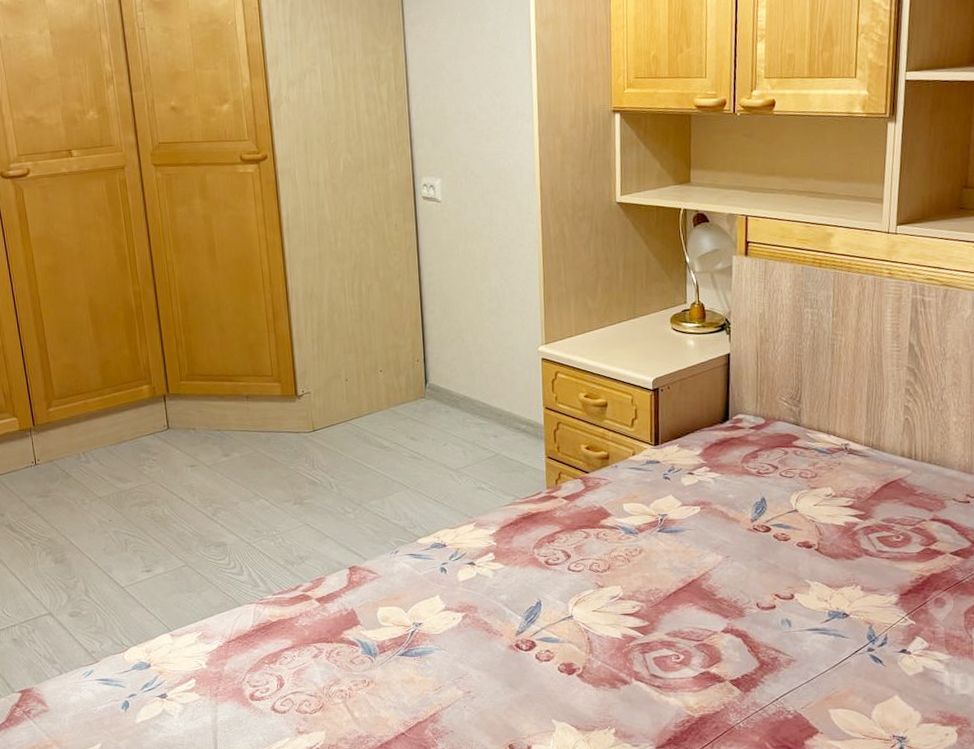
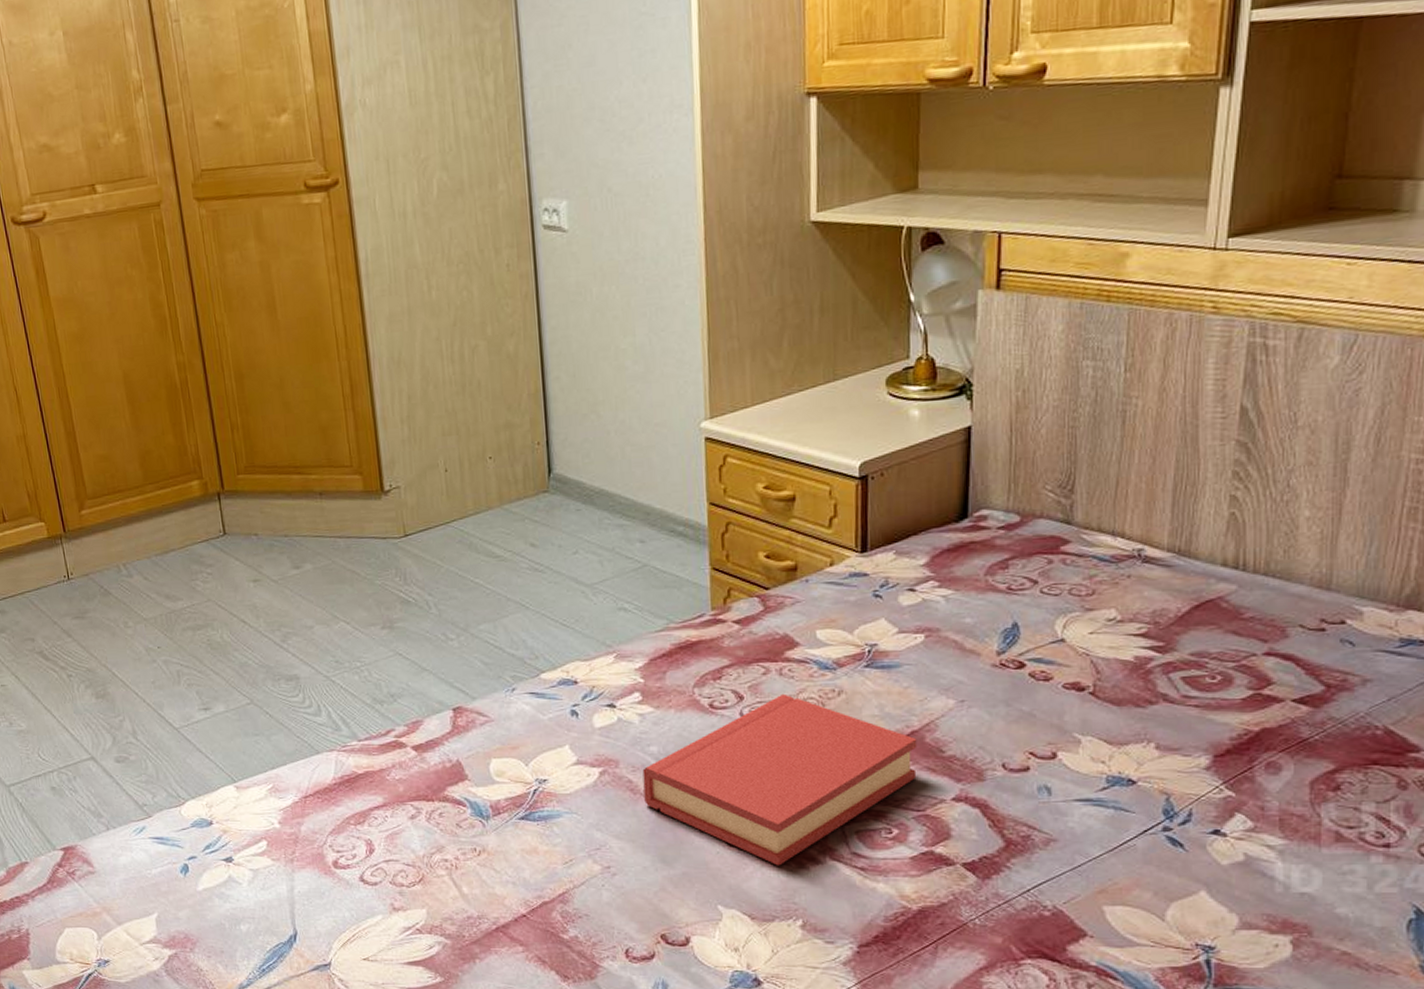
hardback book: none [495,552,697,687] -> present [642,693,918,866]

